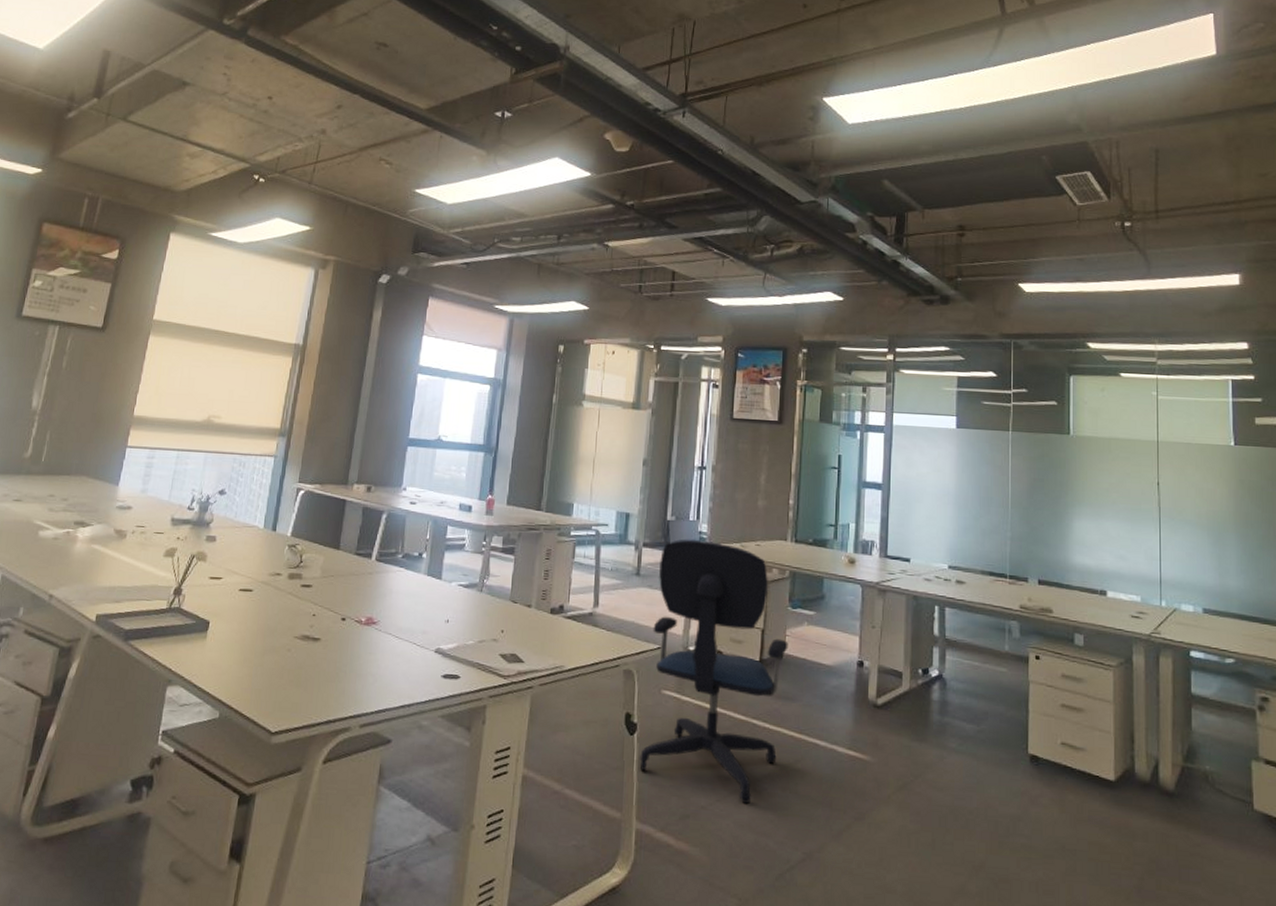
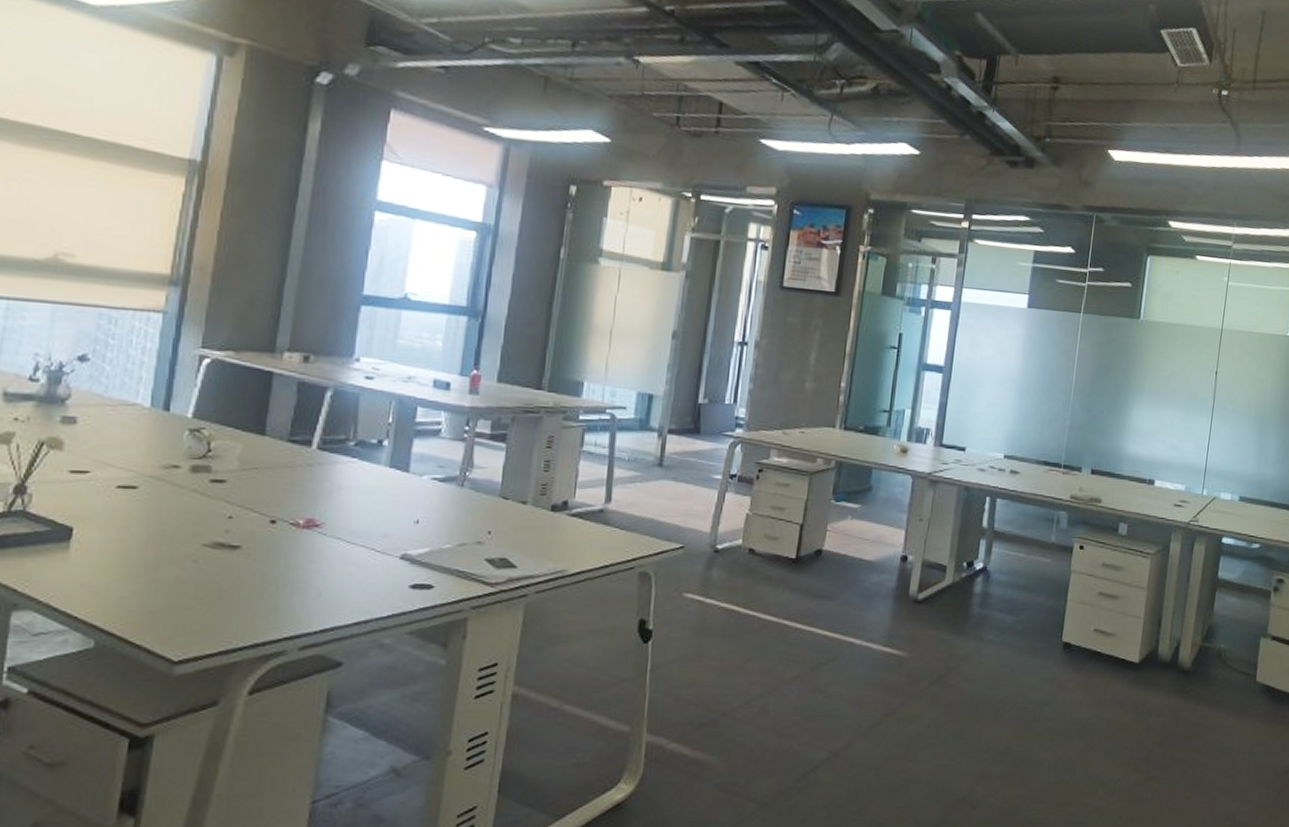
office chair: present [640,539,789,804] -> none [654,425,829,707]

